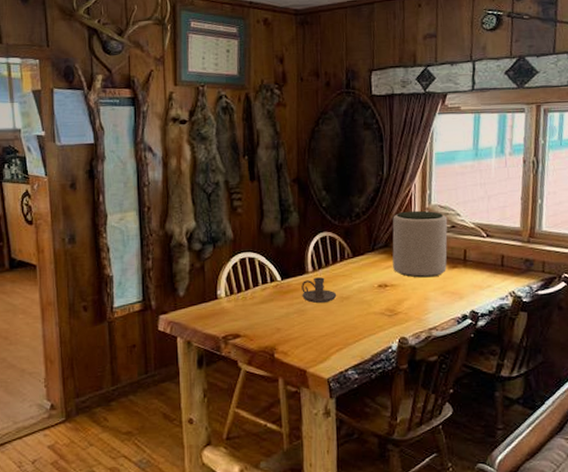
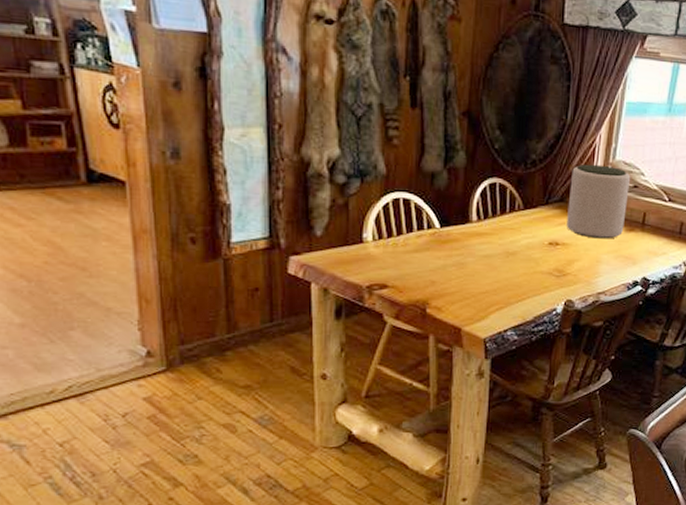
candle holder: present [301,277,337,304] -> none [463,228,502,258]

